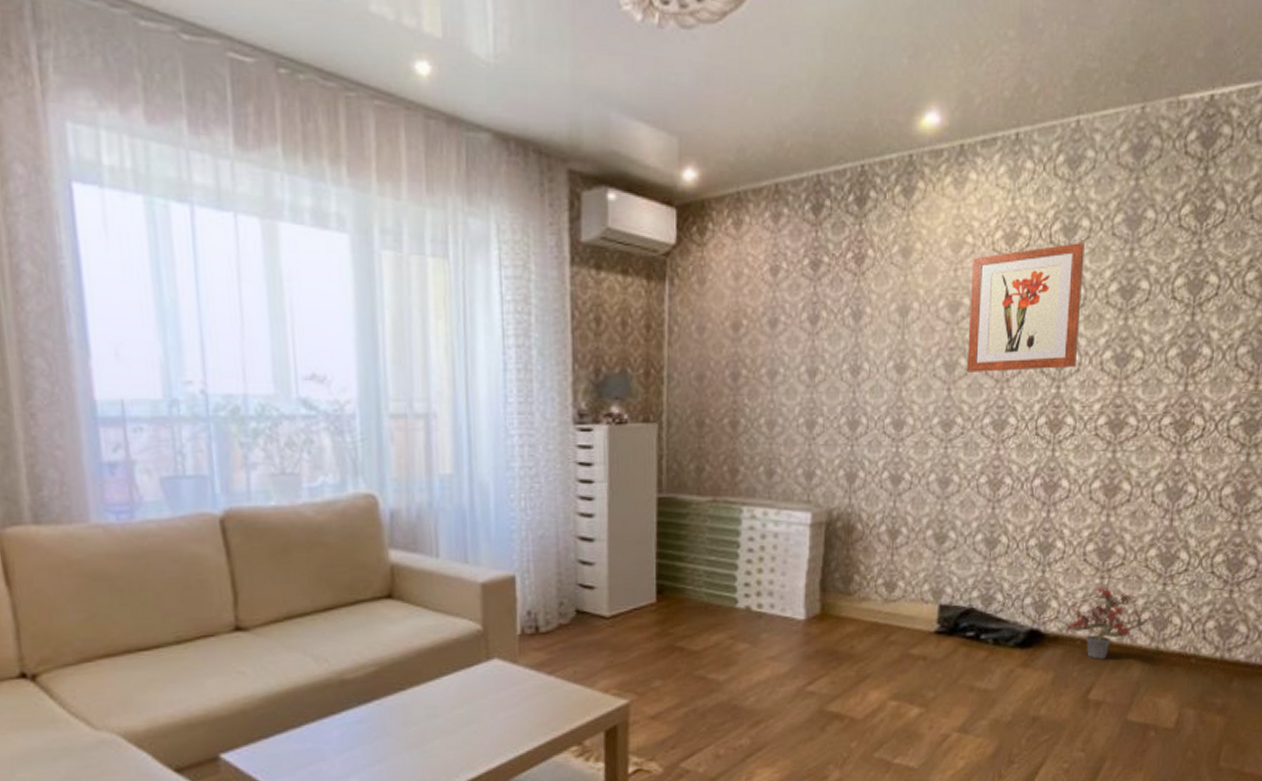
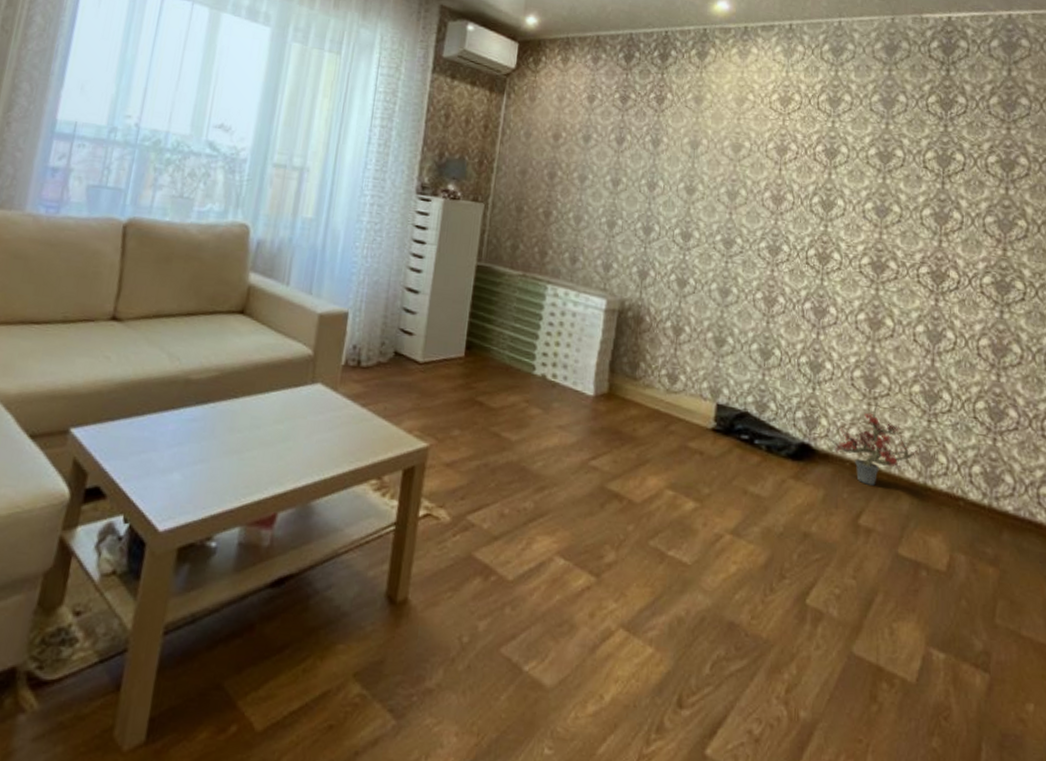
wall art: present [967,243,1085,373] -> none [747,111,847,211]

